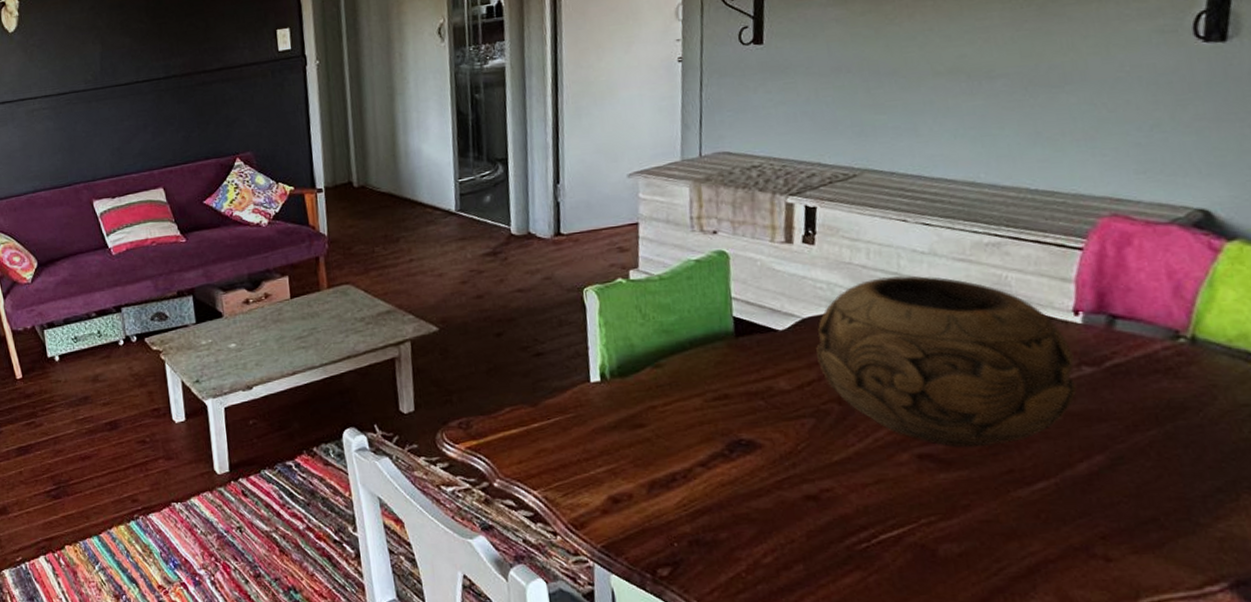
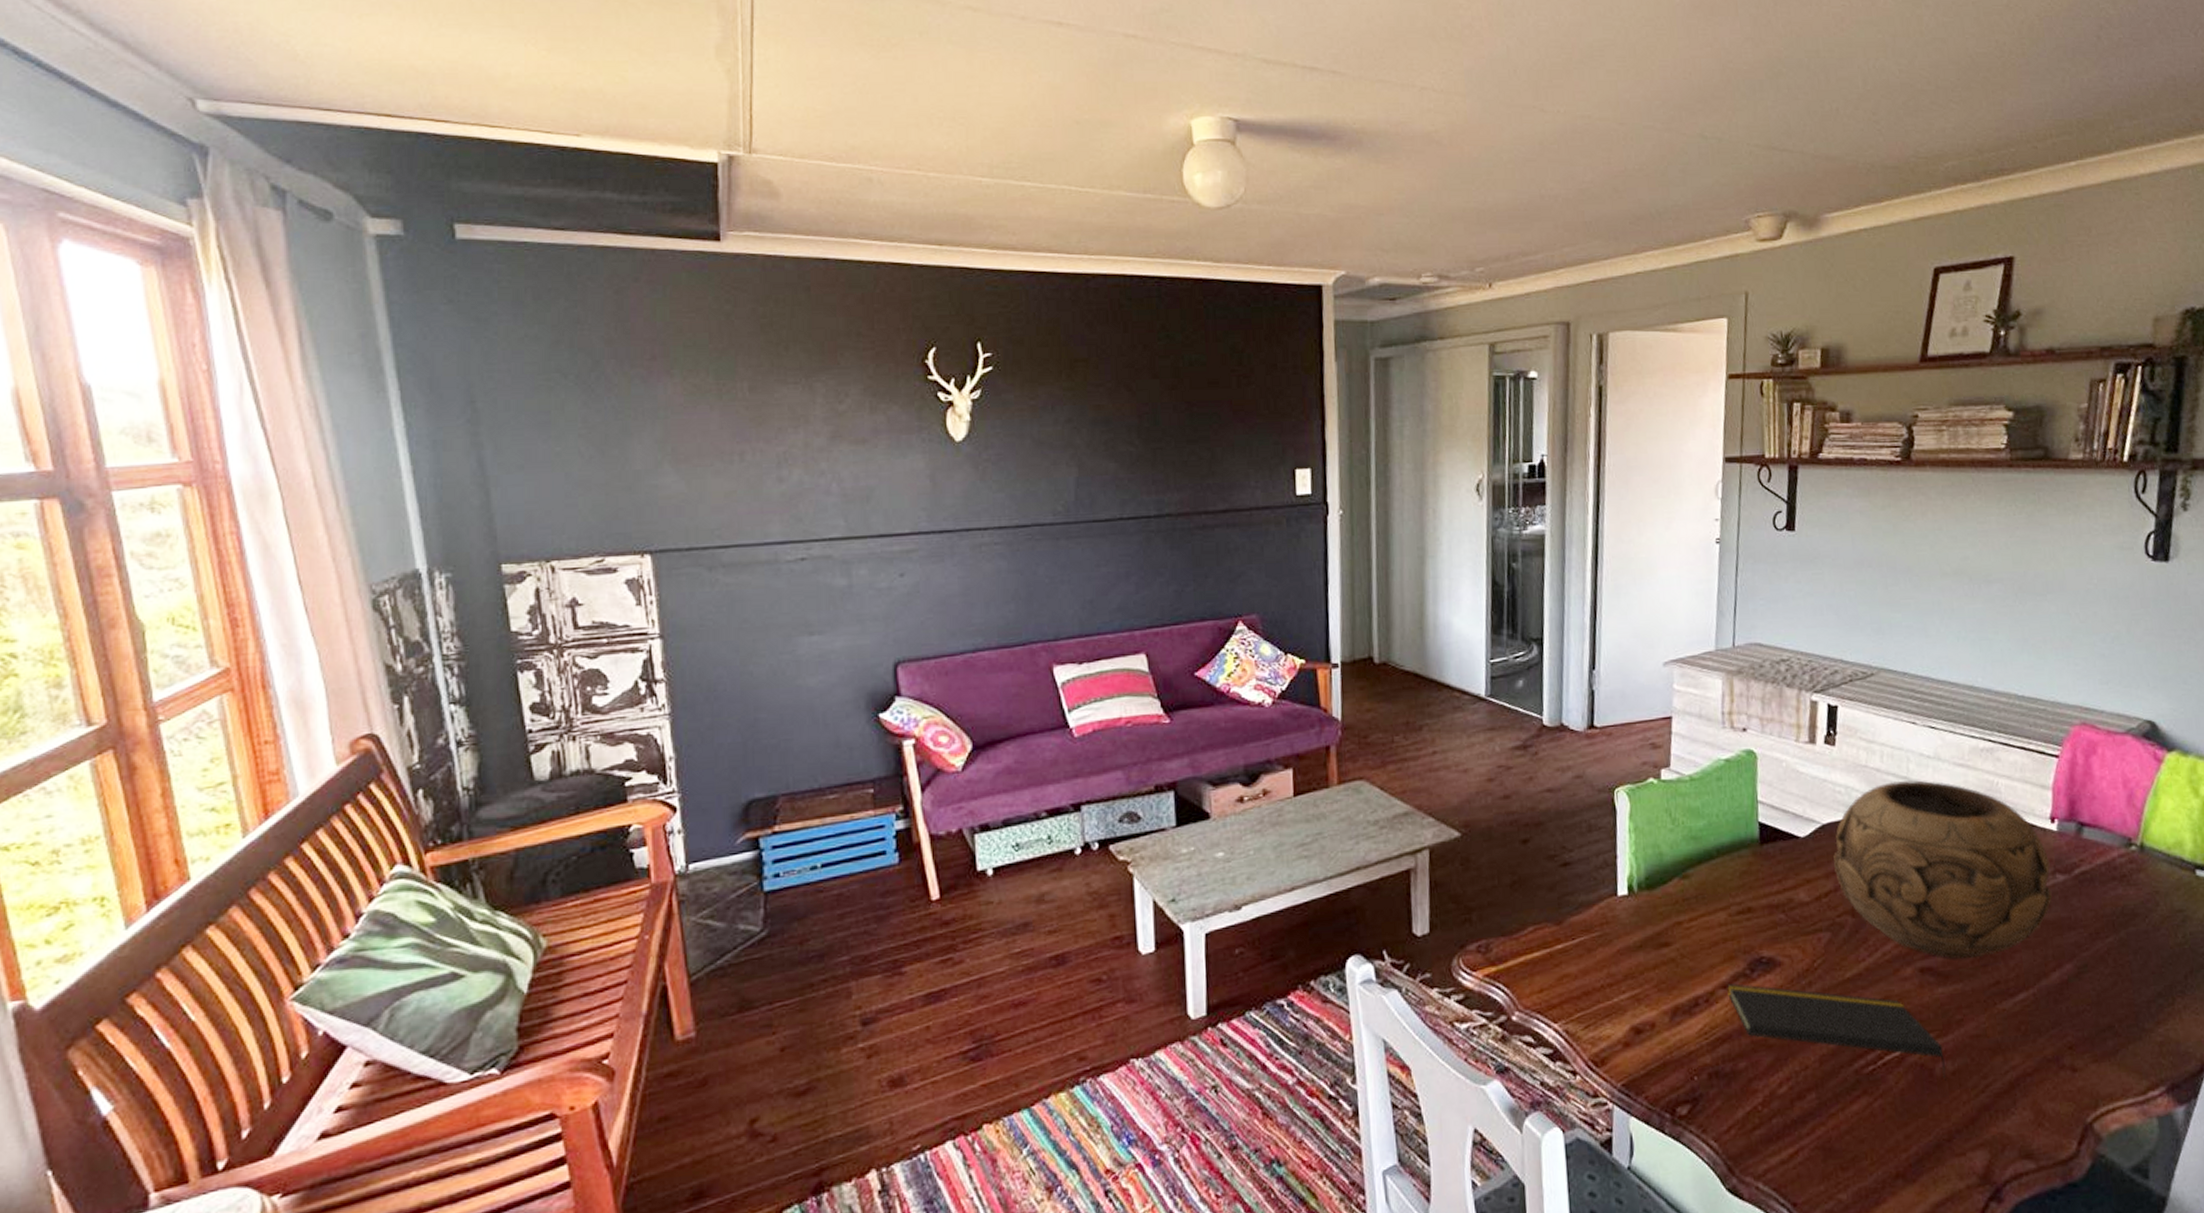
notepad: none [705,461,952,562] -> present [1727,983,1946,1081]

